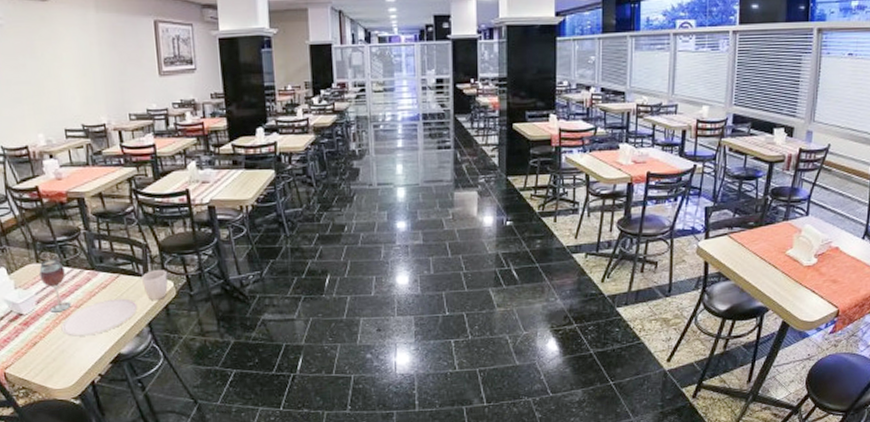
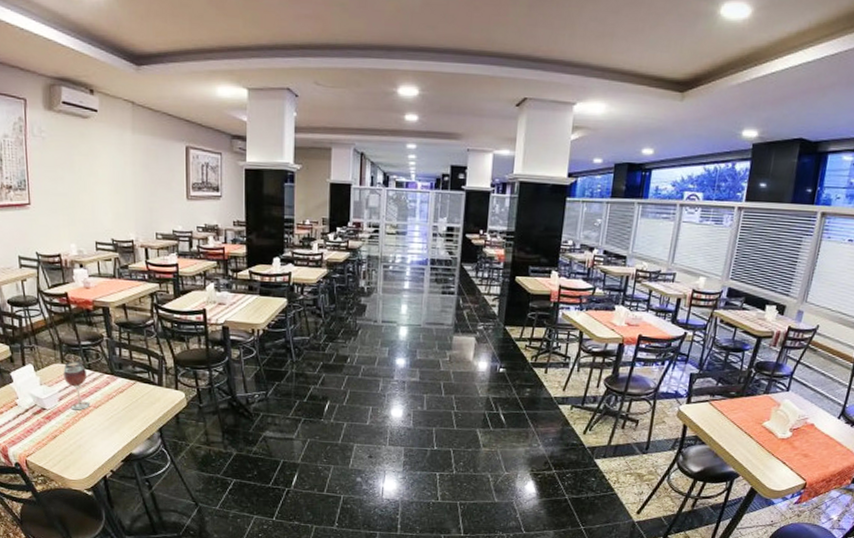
plate: present [61,298,138,337] -> none [80,403,151,435]
cup: present [141,270,168,301] -> none [155,381,179,409]

